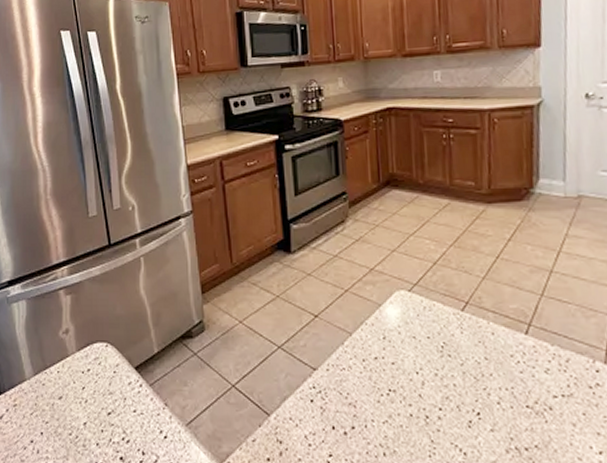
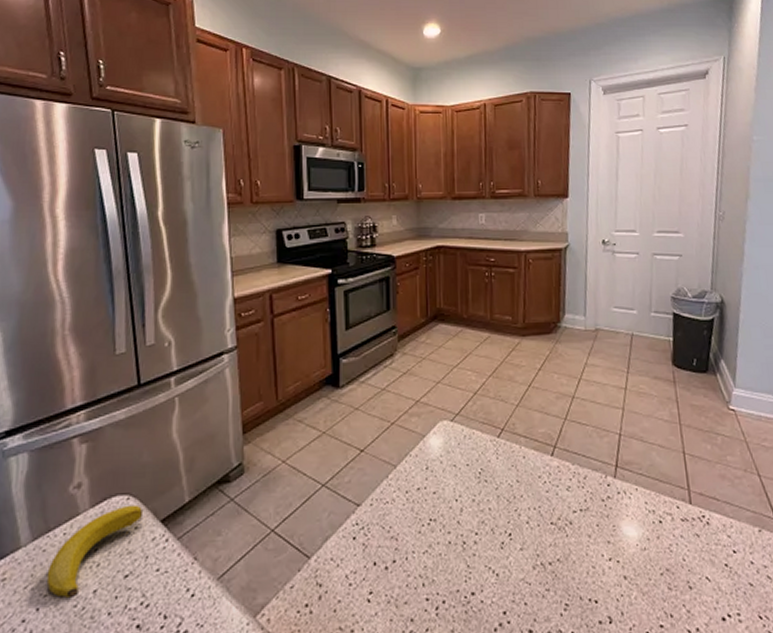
banana: none [47,351,120,428] -> present [46,504,144,599]

